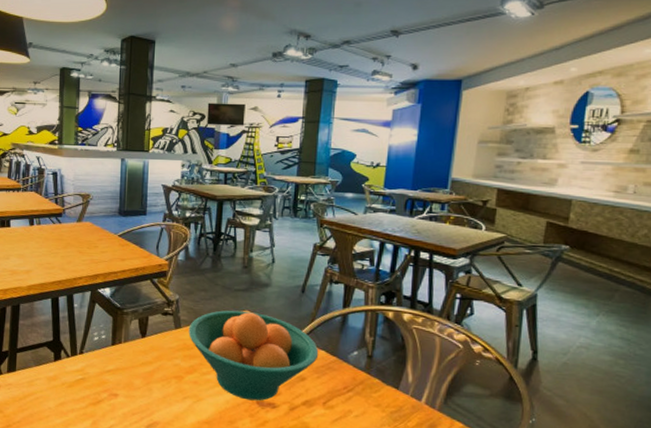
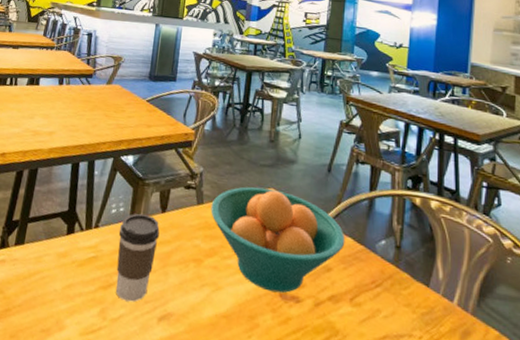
coffee cup: none [102,339,141,415] -> present [116,213,160,302]

